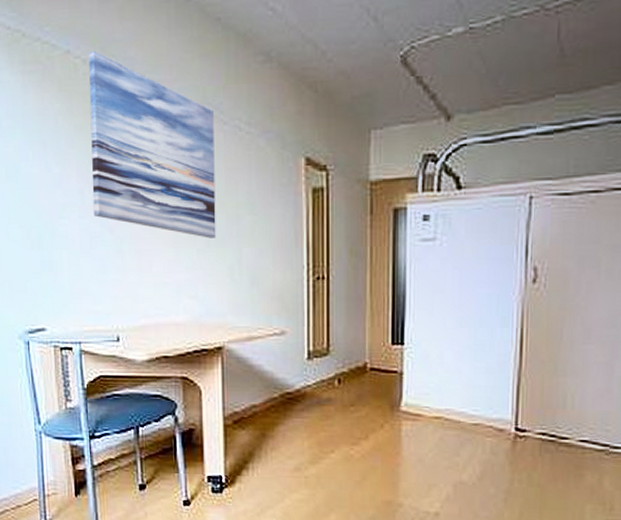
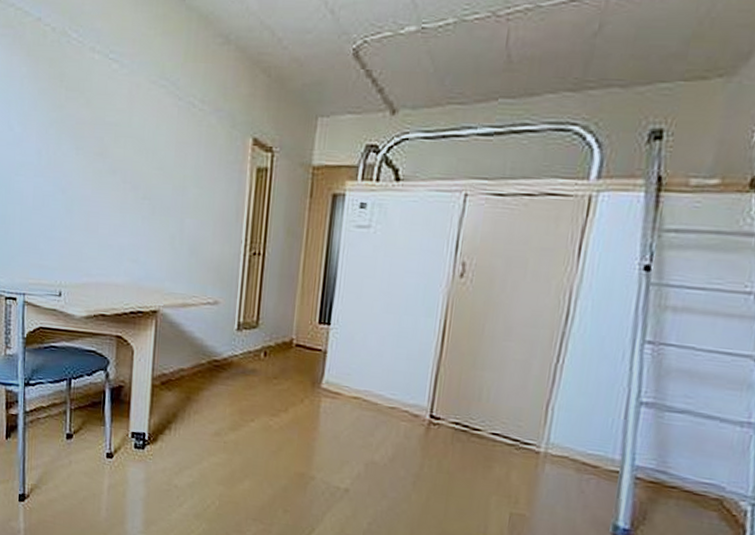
wall art: present [89,51,216,238] -> none [48,21,170,207]

